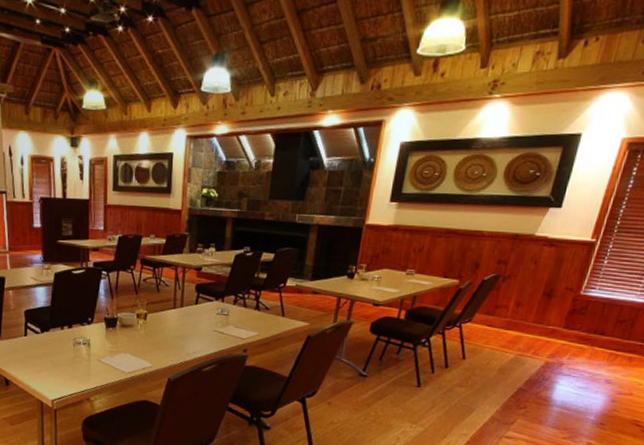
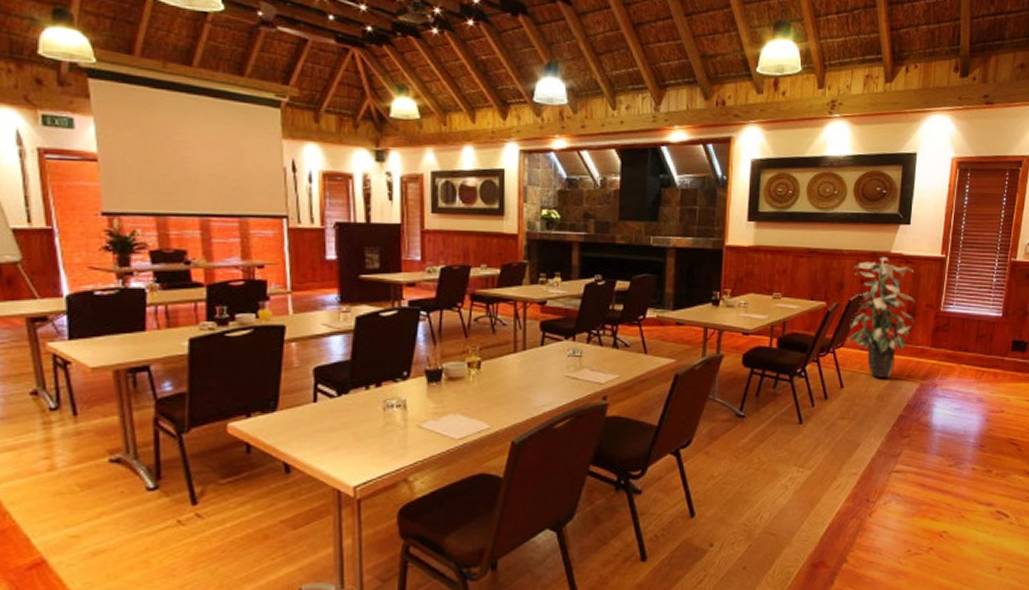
indoor plant: none [475,239,557,354] -> present [847,256,915,378]

